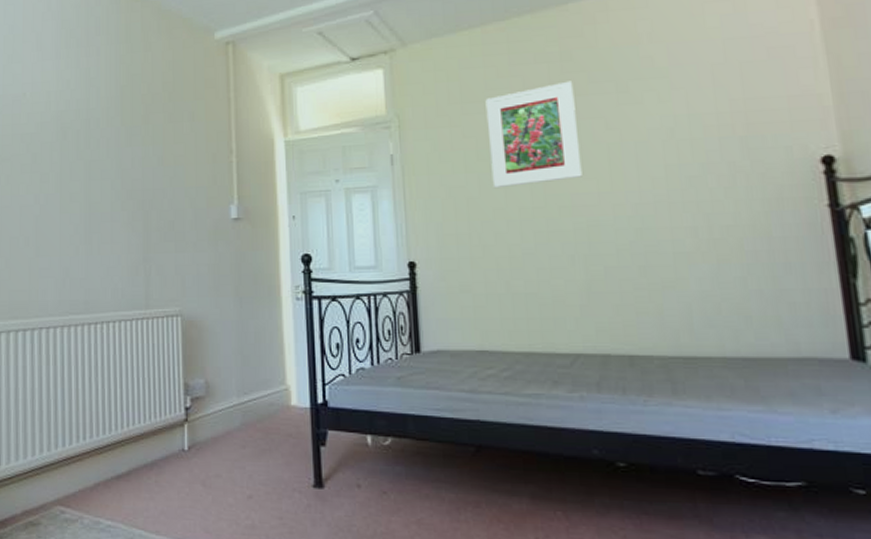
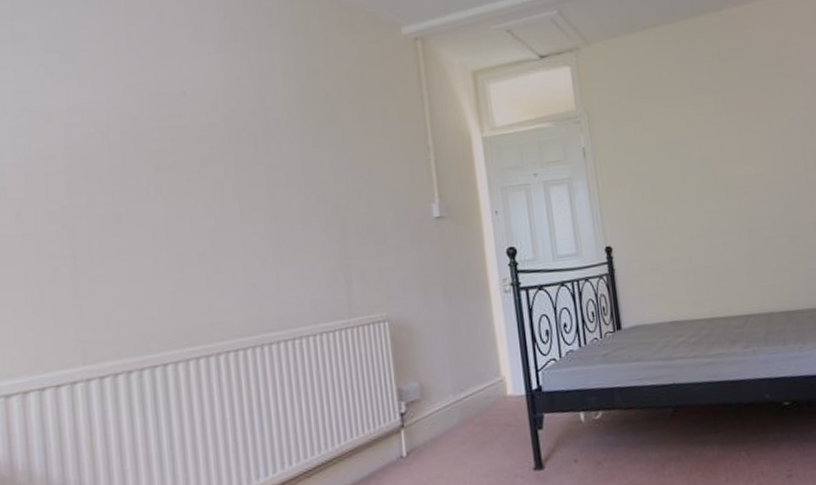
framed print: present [485,81,582,189] -> none [661,78,743,175]

